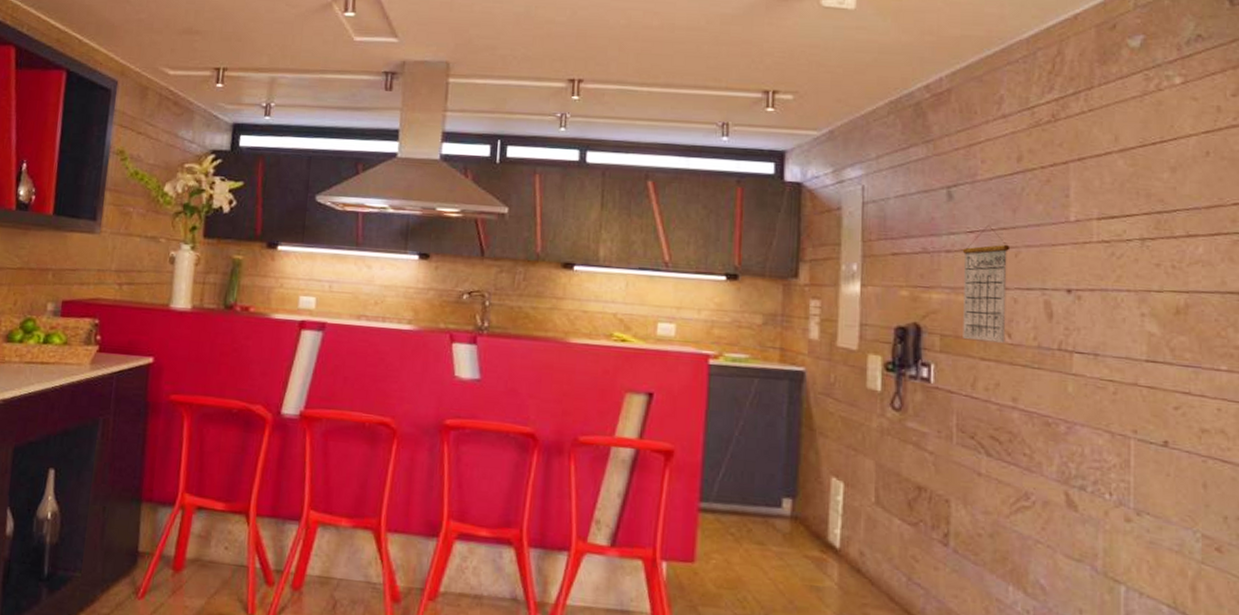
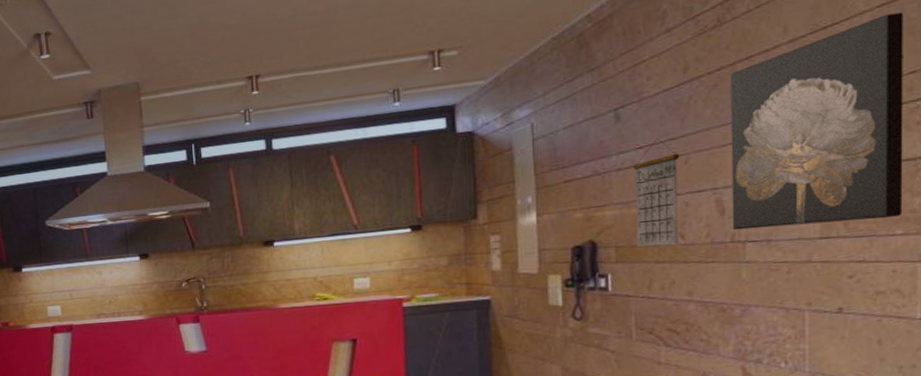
wall art: none [1060,142,1227,351] -> present [730,12,904,230]

